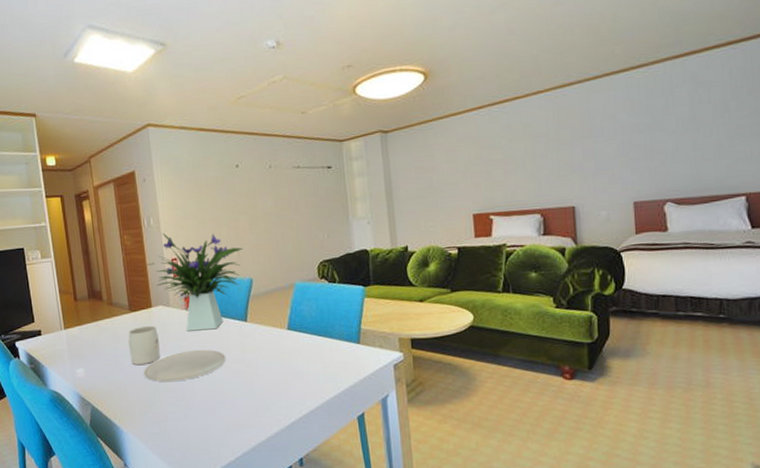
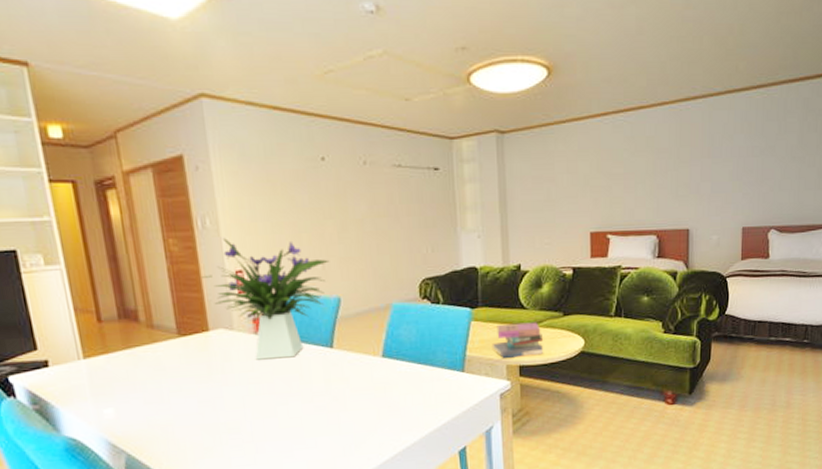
mug: present [128,325,161,366] -> none [176,353,221,403]
plate: present [144,349,226,383] -> none [198,381,307,422]
books: none [384,298,433,331] -> present [492,322,543,358]

